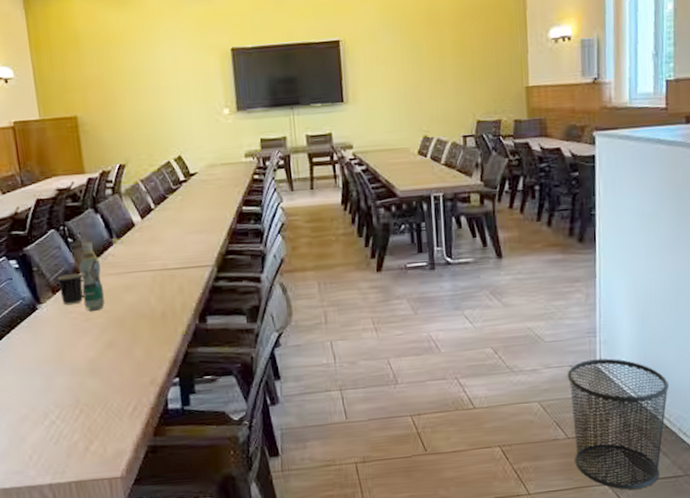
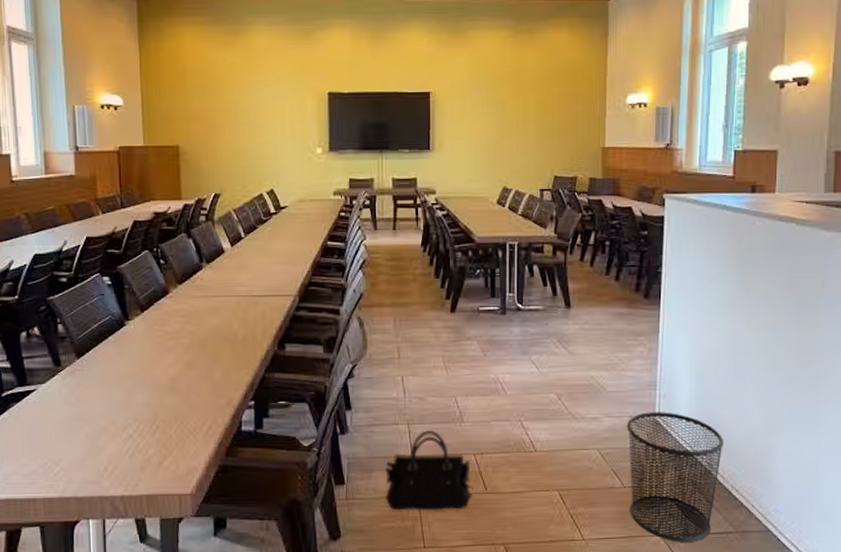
mug: present [57,272,84,306] -> none [146,293,171,324]
bottle: present [78,242,105,311] -> none [168,264,189,331]
shoulder bag: none [320,394,413,478] -> present [385,430,473,510]

